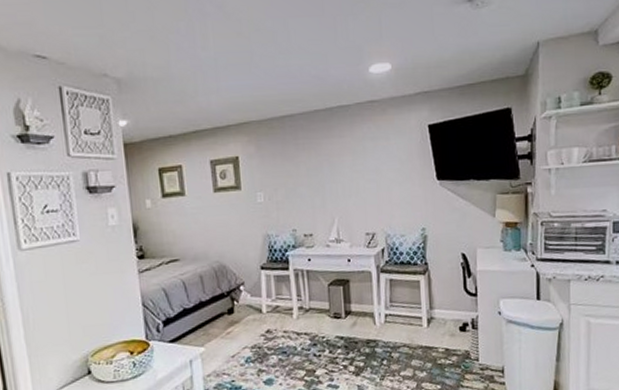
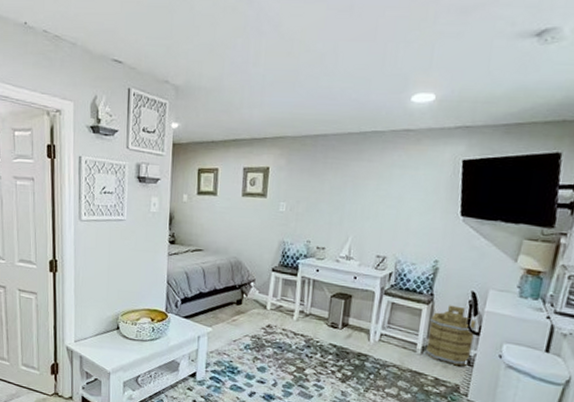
bucket: none [429,270,474,332] -> present [425,305,477,367]

